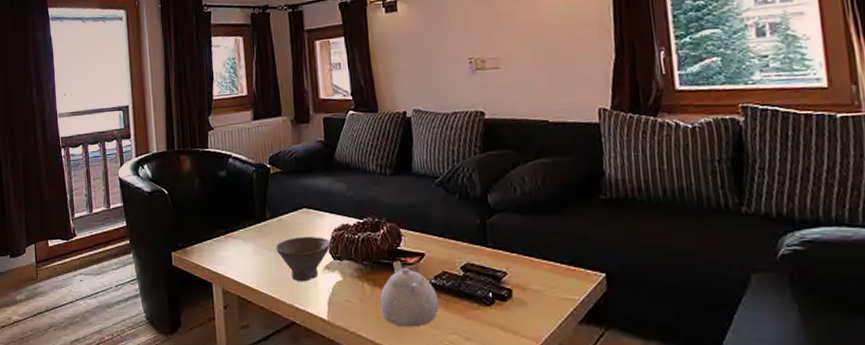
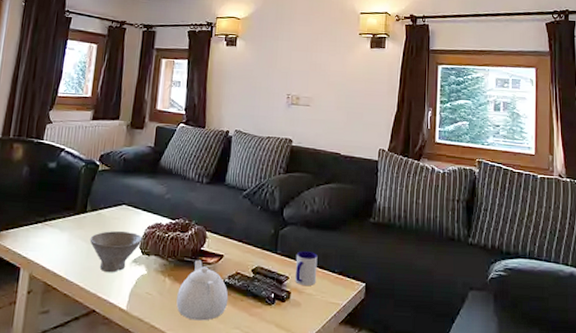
mug: none [511,241,542,282] -> present [294,251,318,286]

